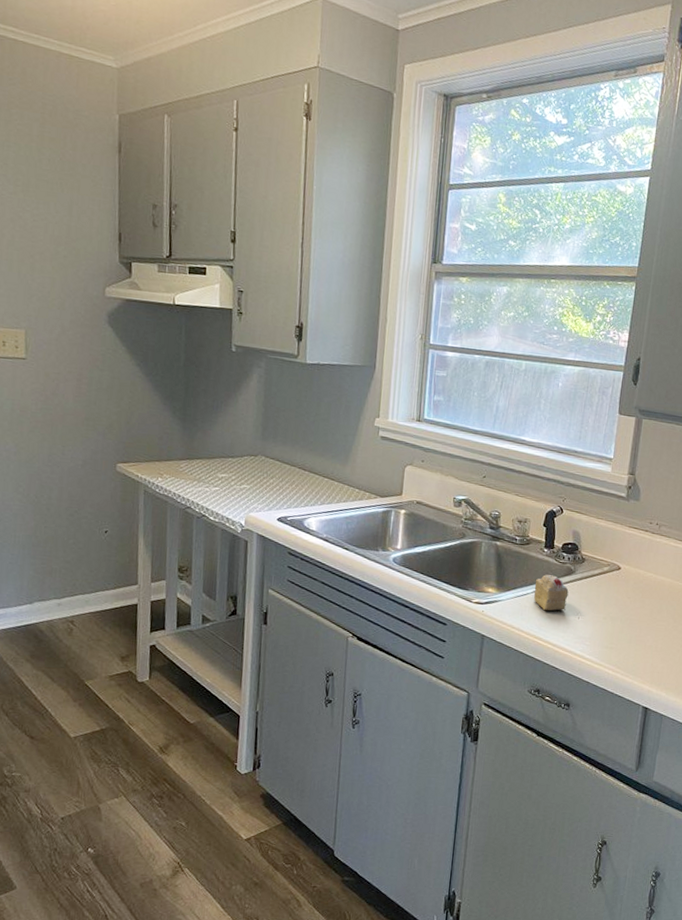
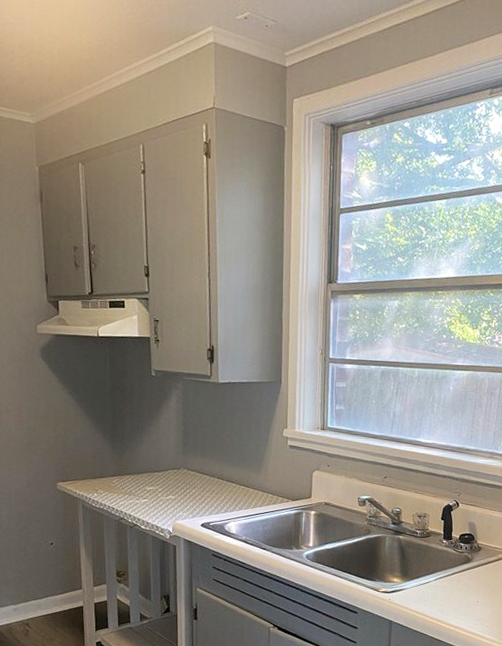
cake slice: present [534,575,569,612] -> none [435,564,467,597]

